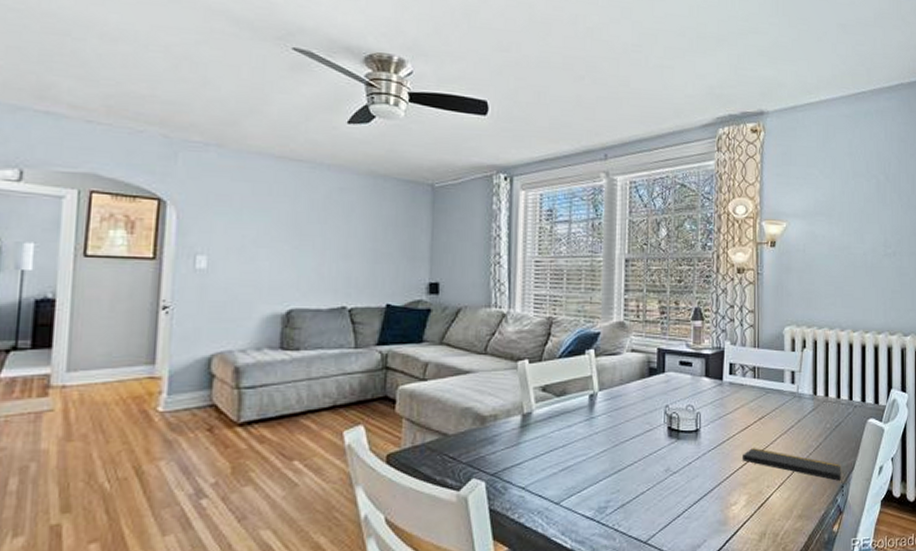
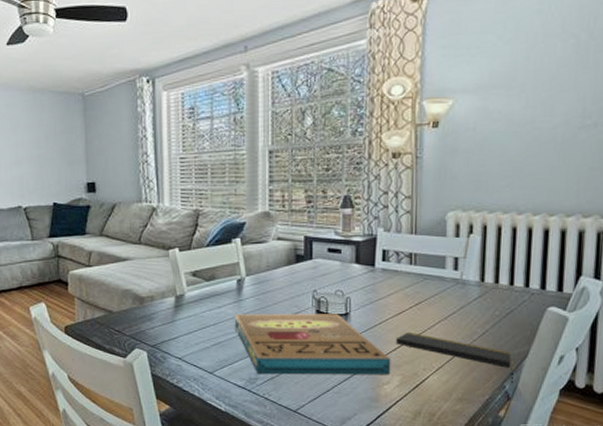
pizza box: none [584,430,738,502] -> present [234,314,391,375]

